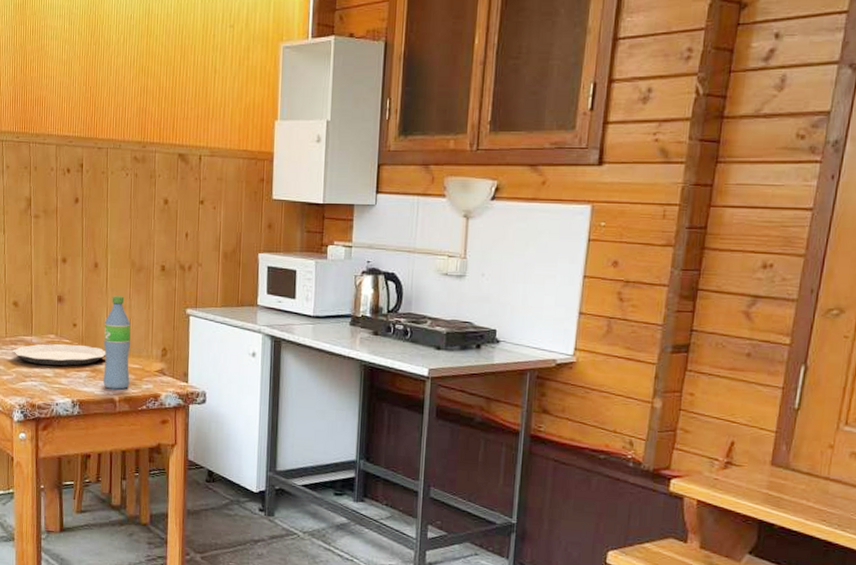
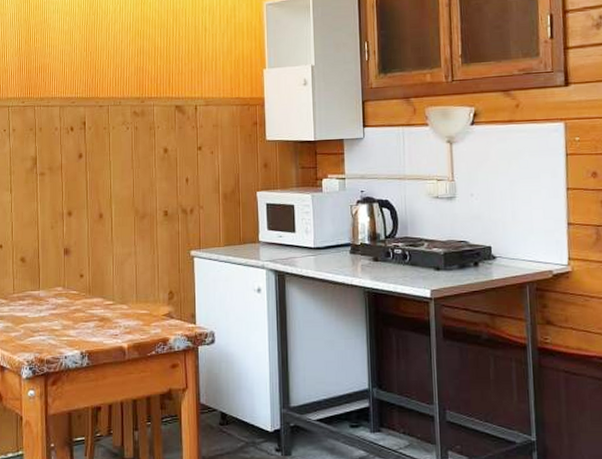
plate: present [12,343,106,366] -> none [19,295,114,318]
water bottle: present [103,296,131,390] -> none [110,243,138,337]

